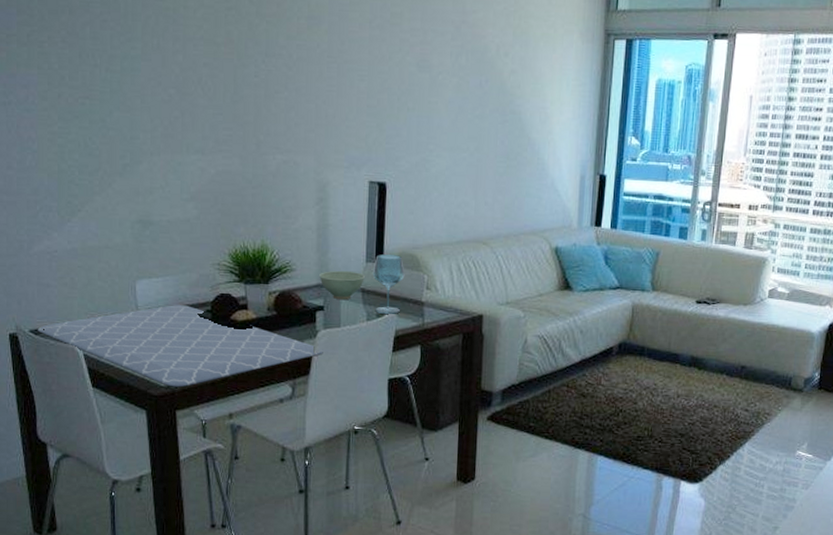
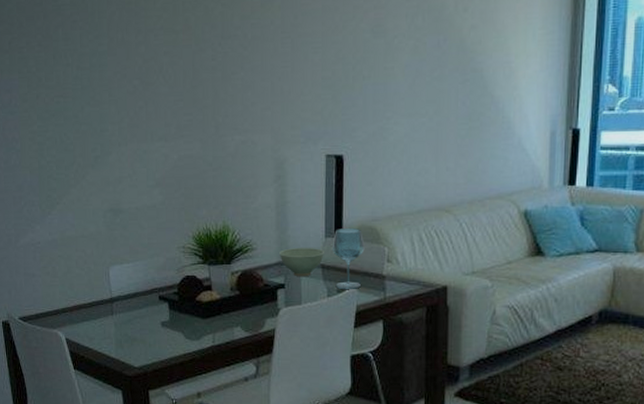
placemat: present [38,304,323,388] -> none [26,287,285,368]

